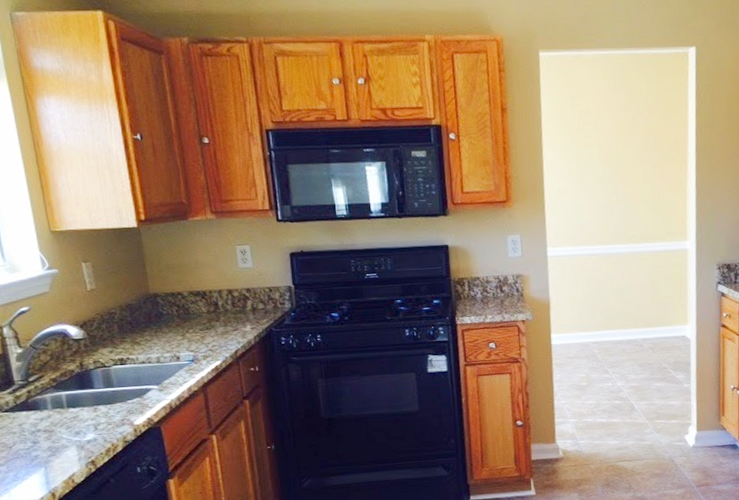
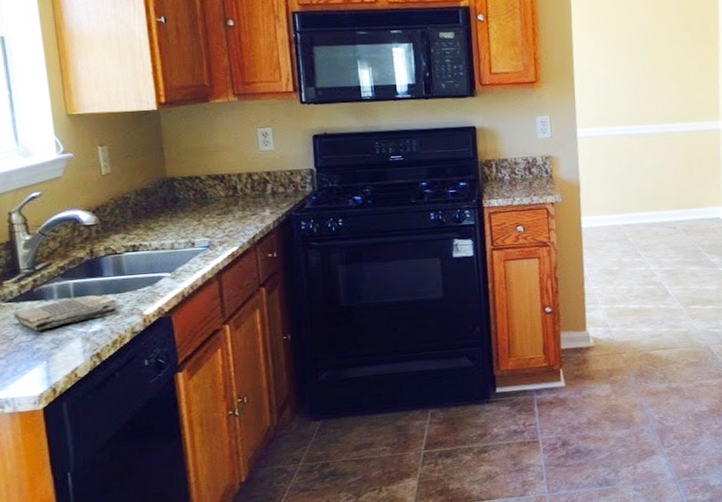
dish towel: none [11,406,110,439] -> present [14,295,118,331]

